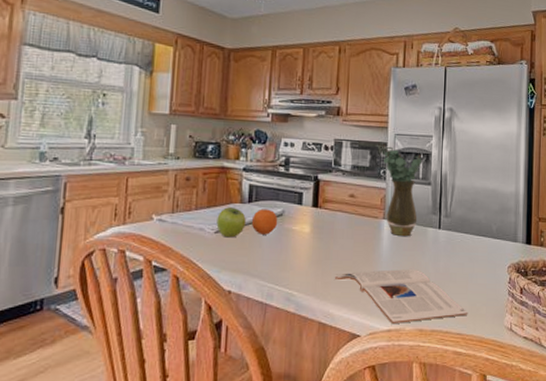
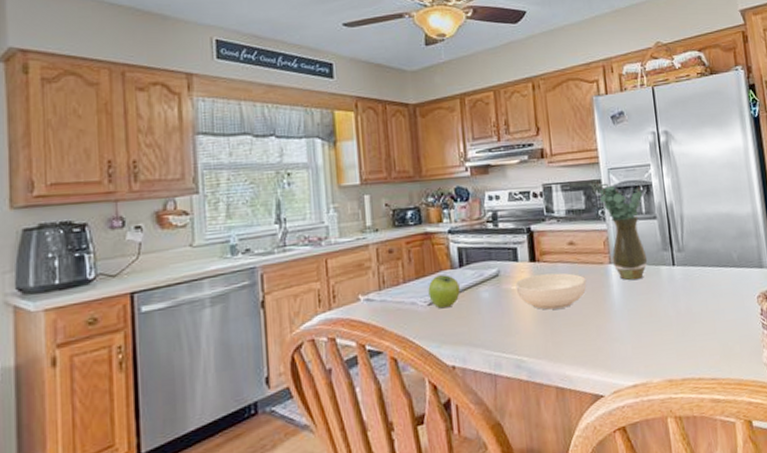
fruit: present [251,209,278,235] -> none [465,271,495,300]
bowl: none [296,220,361,253] -> present [515,272,587,310]
magazine: present [335,268,468,325] -> none [566,314,721,379]

